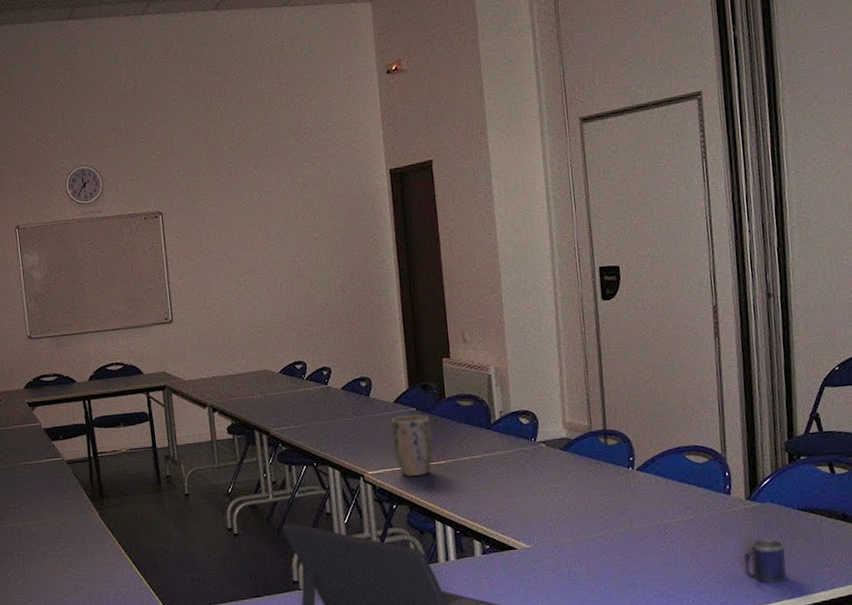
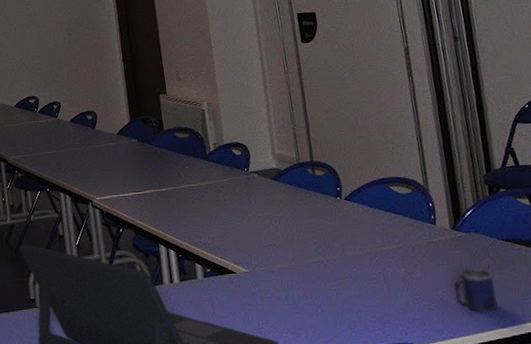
plant pot: present [391,414,433,476] -> none [115,145,155,202]

